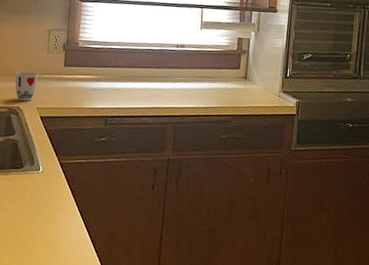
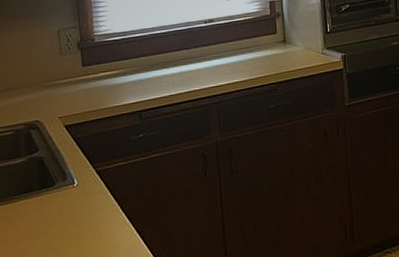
cup: present [15,71,39,101] -> none [28,79,55,113]

